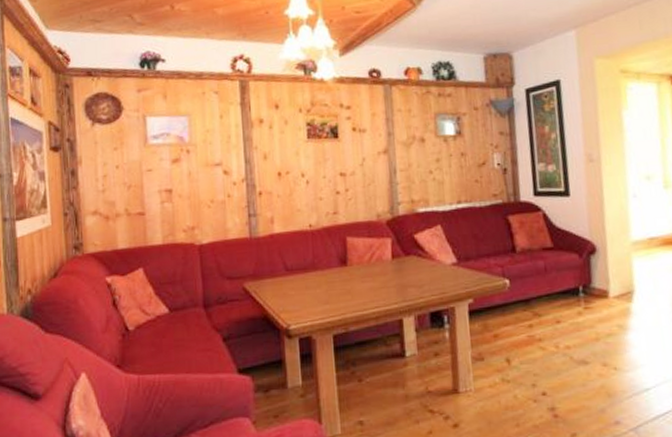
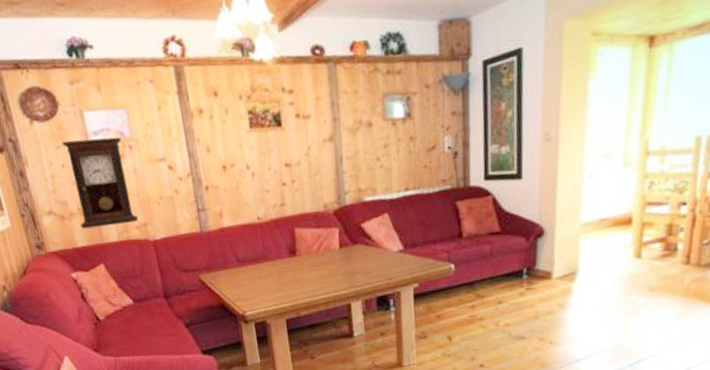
pendulum clock: none [120,141,187,231] -> present [62,137,139,229]

